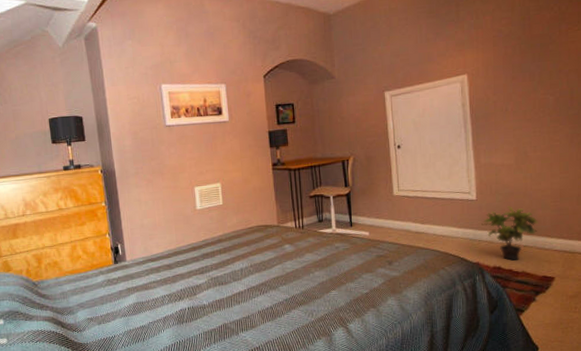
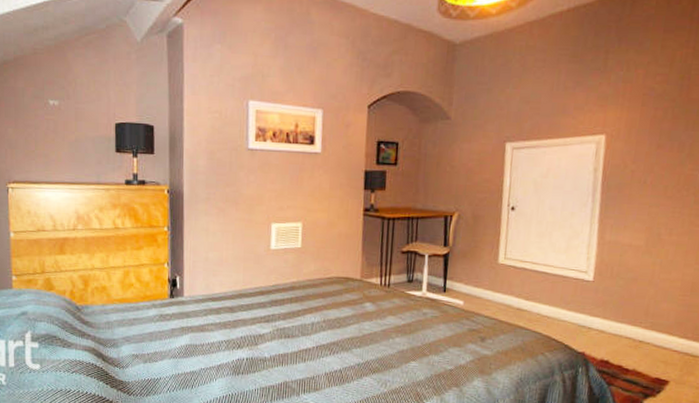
potted plant: present [481,206,538,261] -> none [594,293,661,356]

